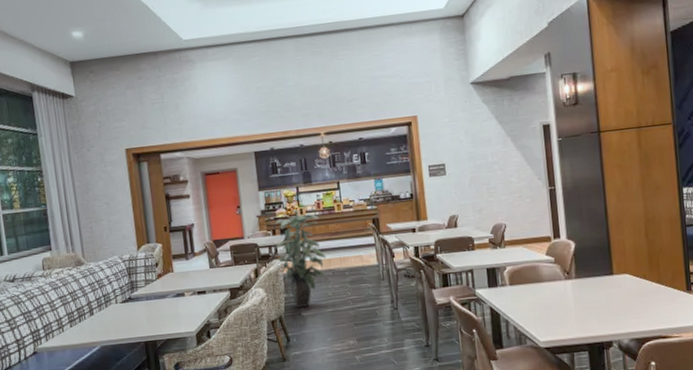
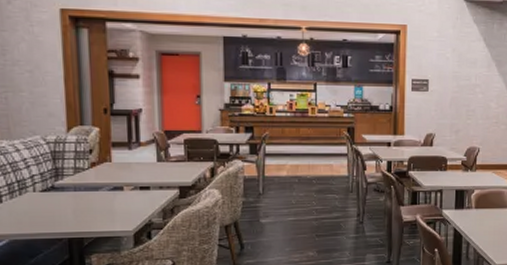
indoor plant: present [274,209,326,308] -> none [236,107,293,214]

